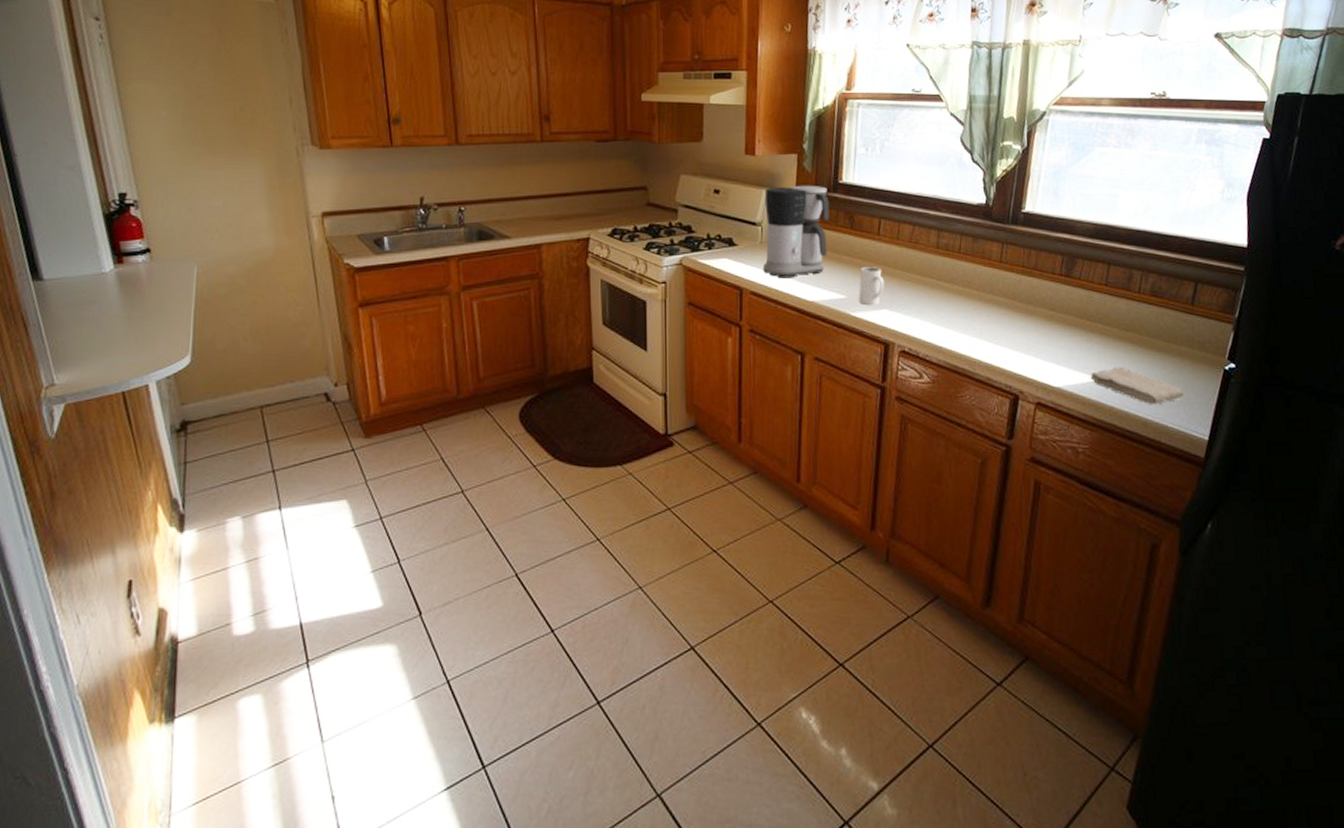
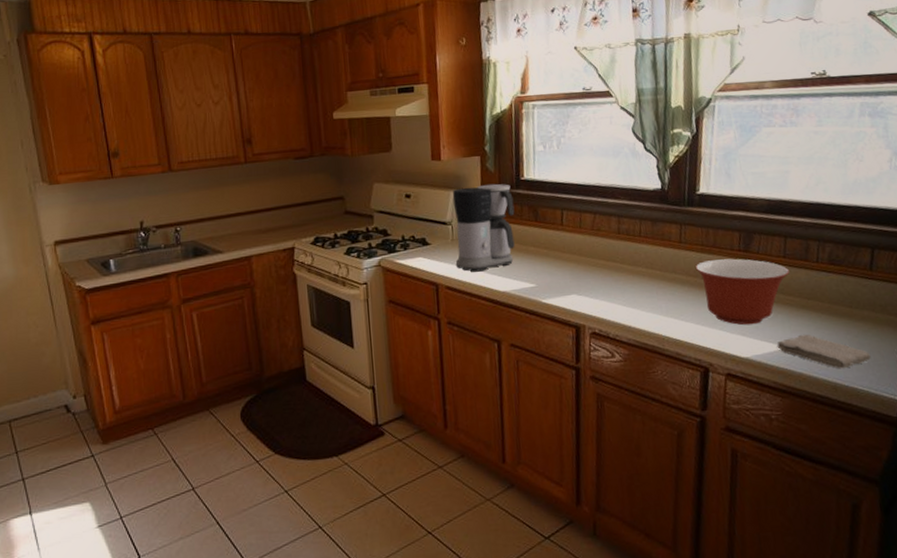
mug: present [858,267,884,306] -> none [547,255,572,292]
mixing bowl: none [1013,283,1110,354] -> present [695,258,790,325]

